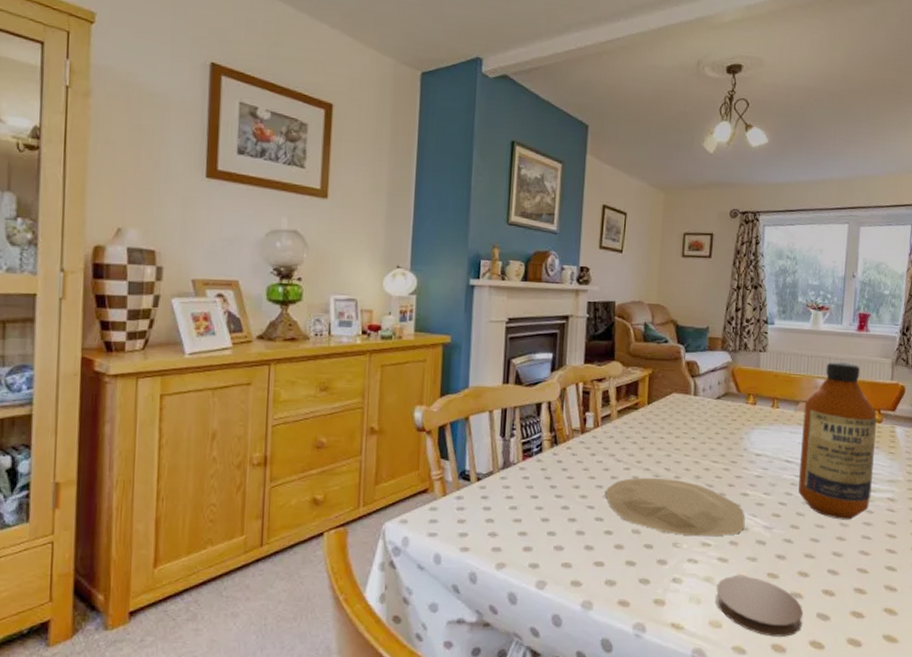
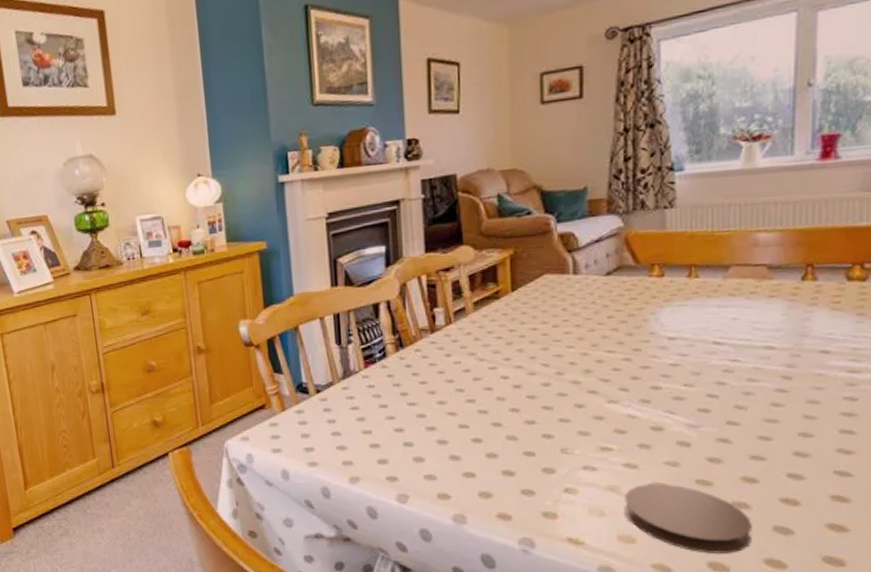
plate: present [606,477,745,536] -> none [469,375,659,440]
bottle: present [798,361,877,520] -> none [736,204,858,411]

